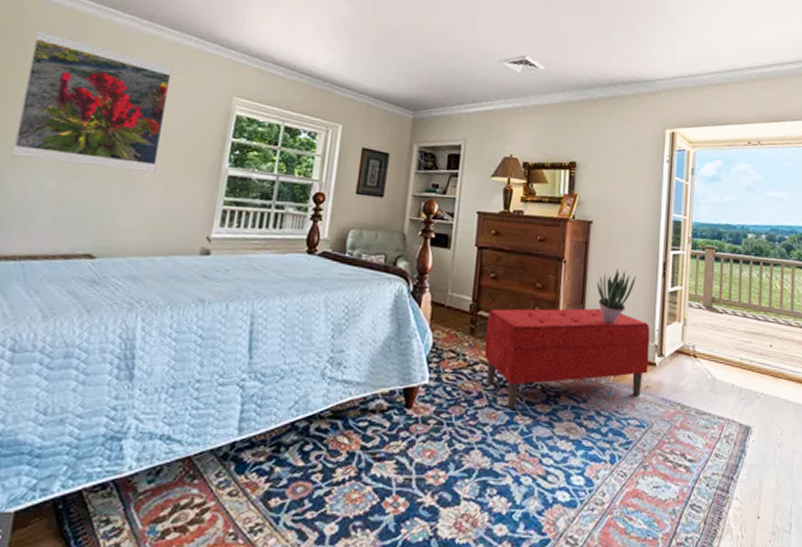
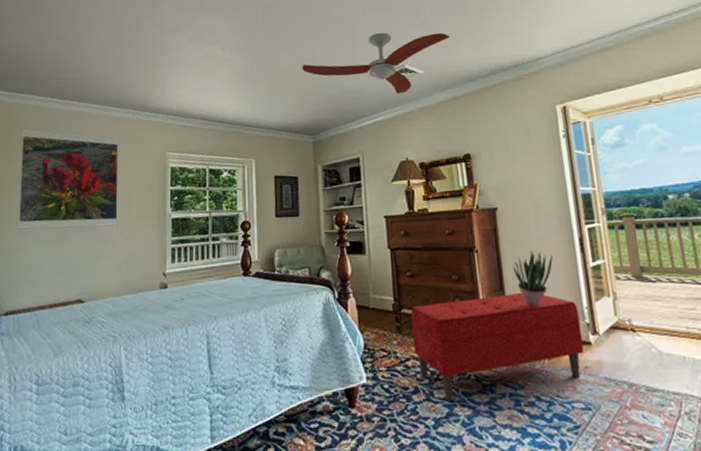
ceiling fan: none [414,15,577,86] -> present [302,32,450,94]

